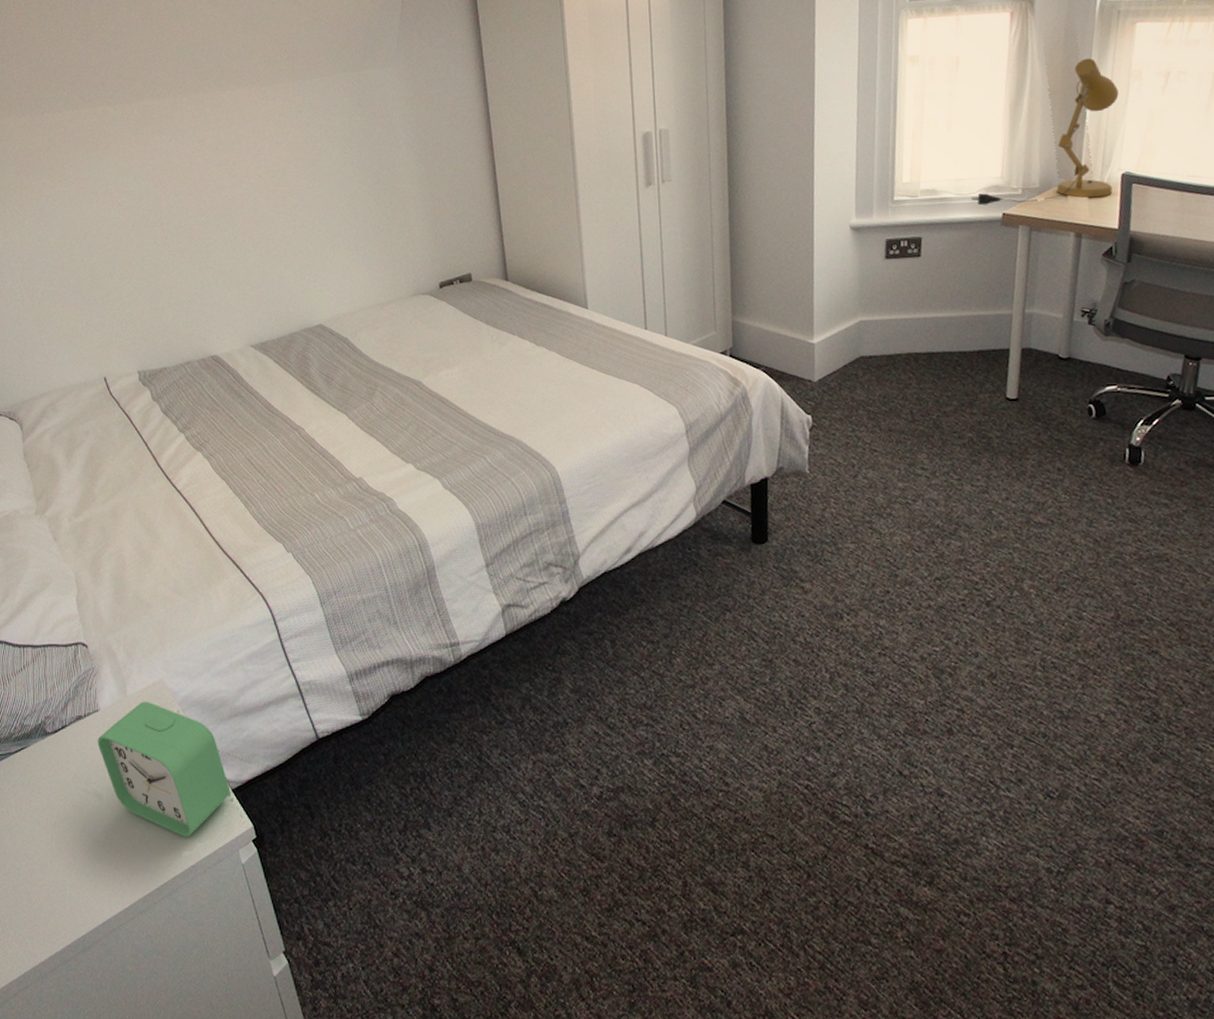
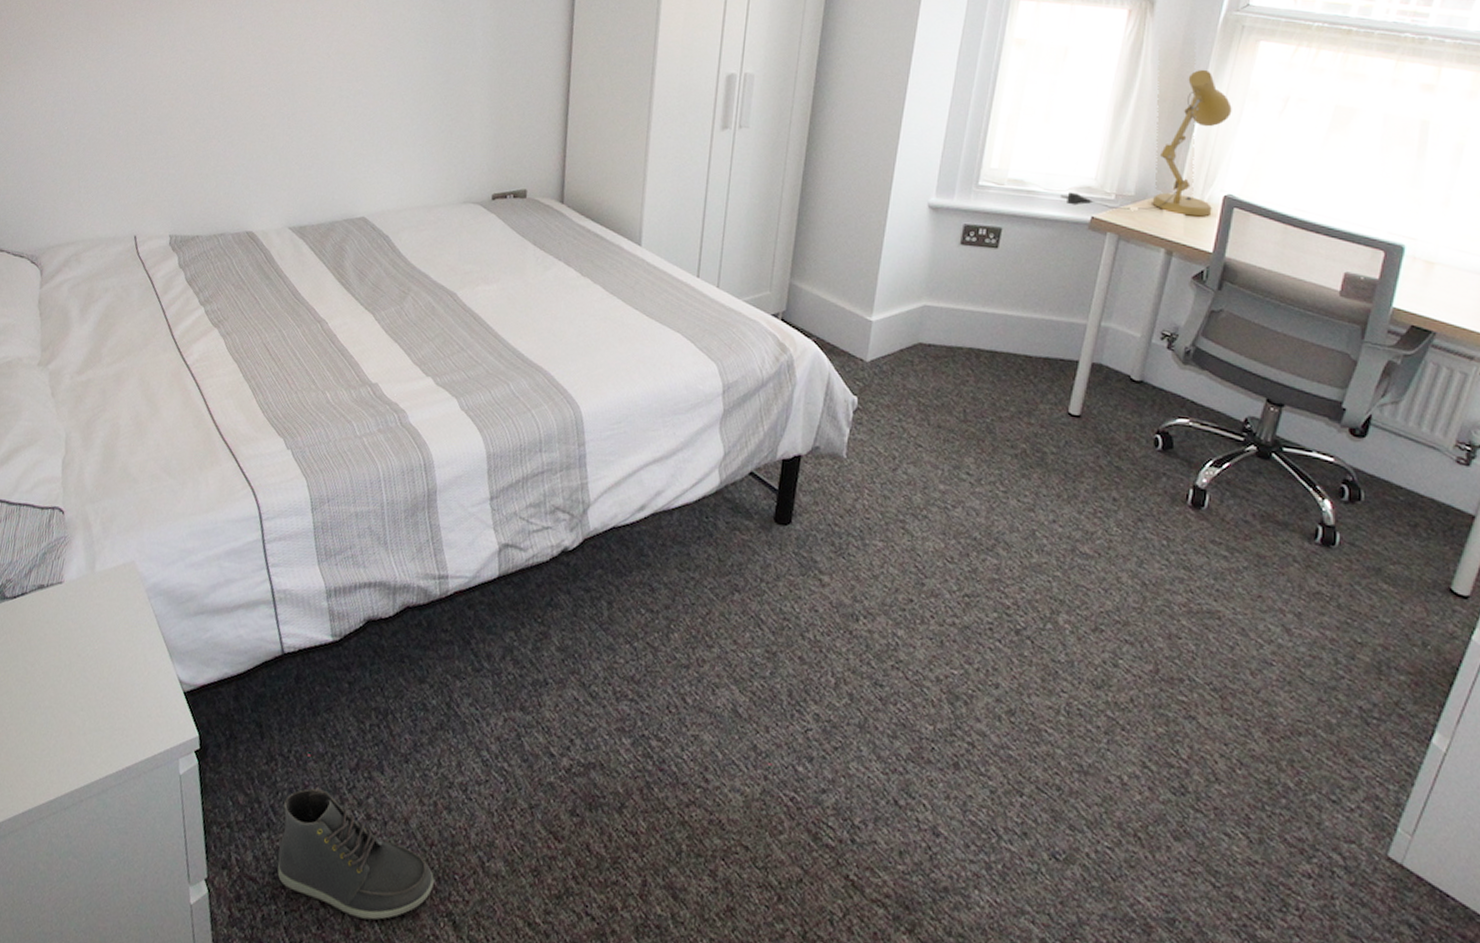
alarm clock: present [97,701,230,837] -> none [54,580,182,735]
sneaker: none [344,852,494,961] -> present [277,787,434,920]

